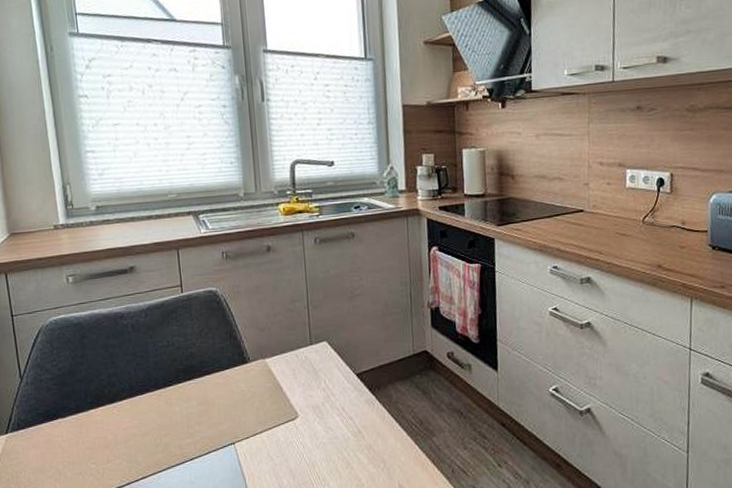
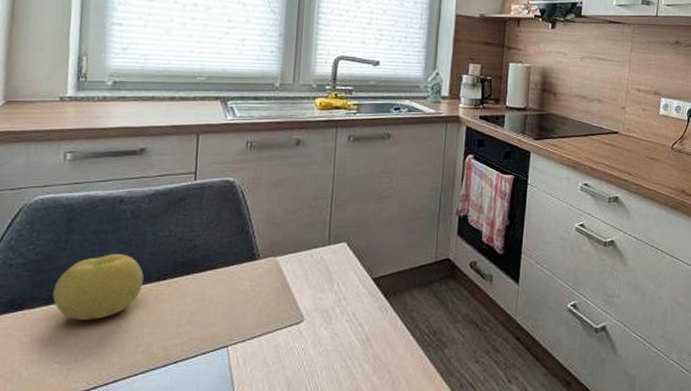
fruit: none [79,365,153,426] -> present [53,254,144,320]

